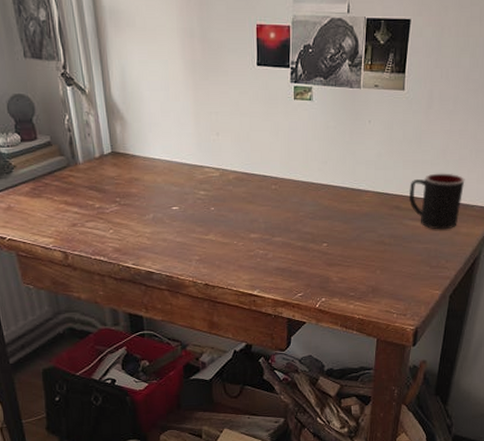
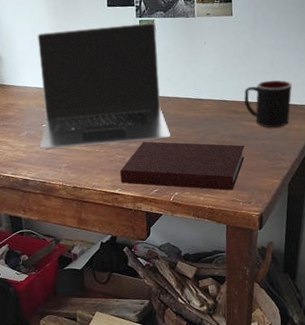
laptop: none [168,90,321,236] -> present [37,22,170,149]
notebook: none [260,236,405,300] -> present [120,141,245,191]

